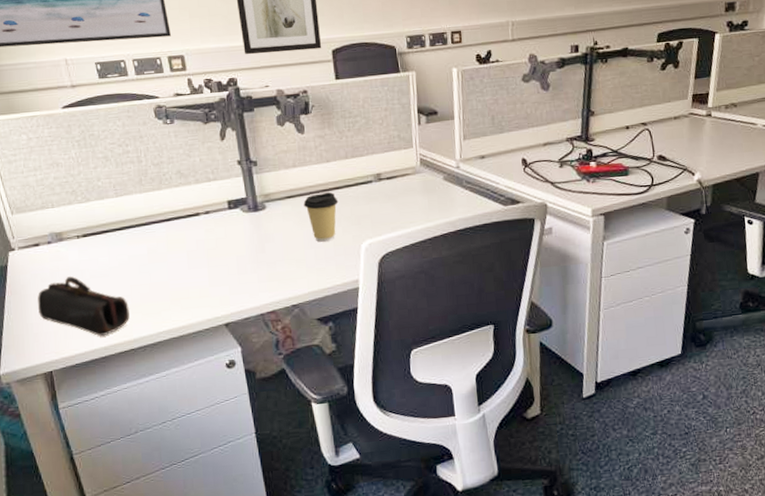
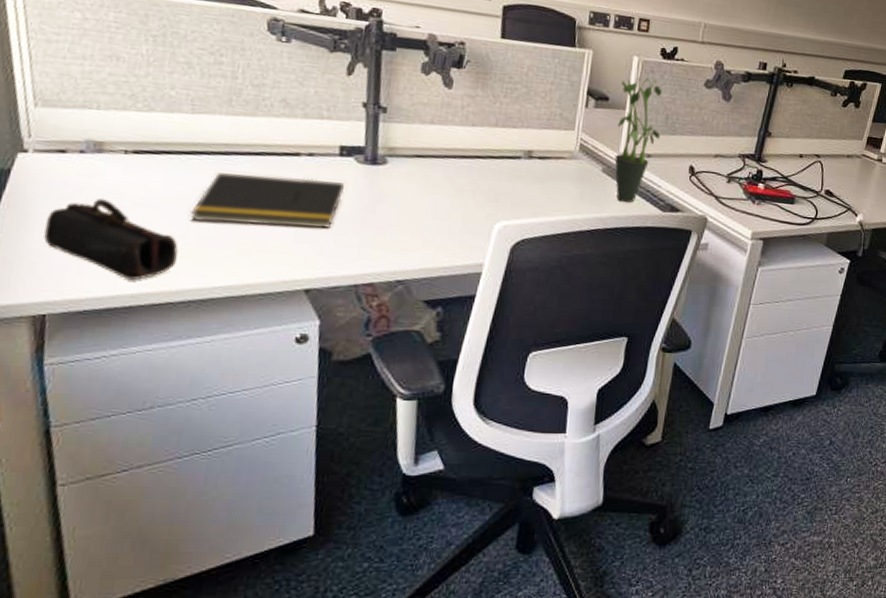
notepad: none [131,231,239,282] -> present [190,173,345,229]
coffee cup: present [303,191,339,242] -> none [434,158,477,215]
potted plant: none [446,86,490,205] -> present [614,76,662,204]

